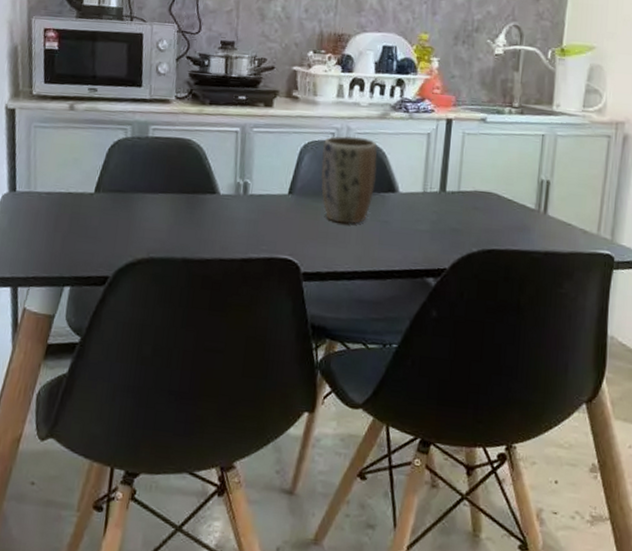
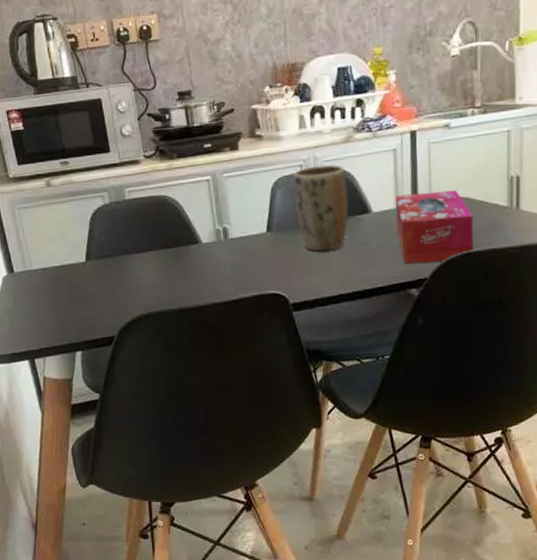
tissue box: none [421,179,500,254] -> present [396,190,474,265]

